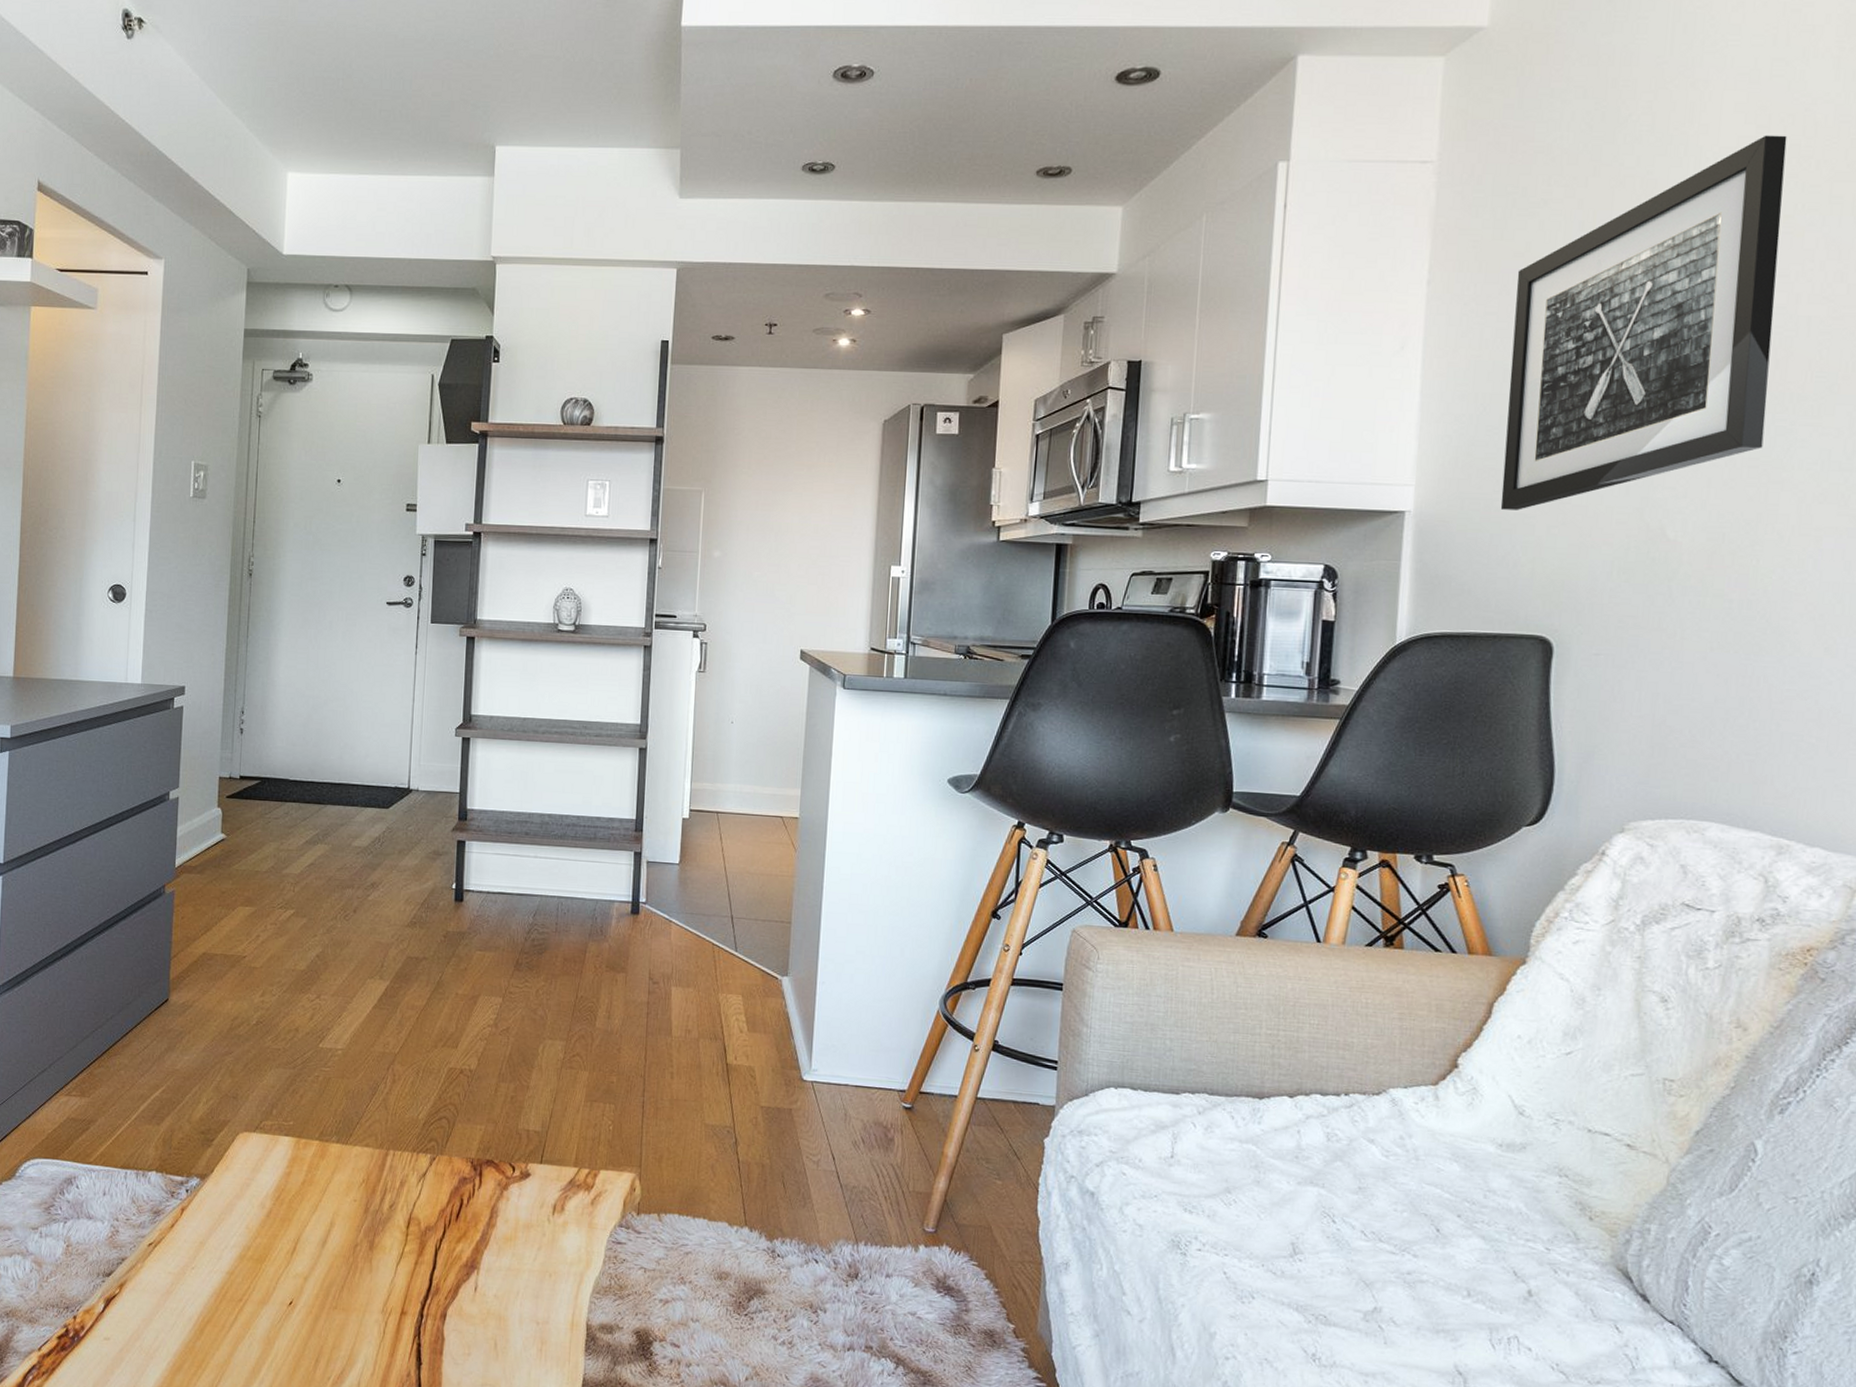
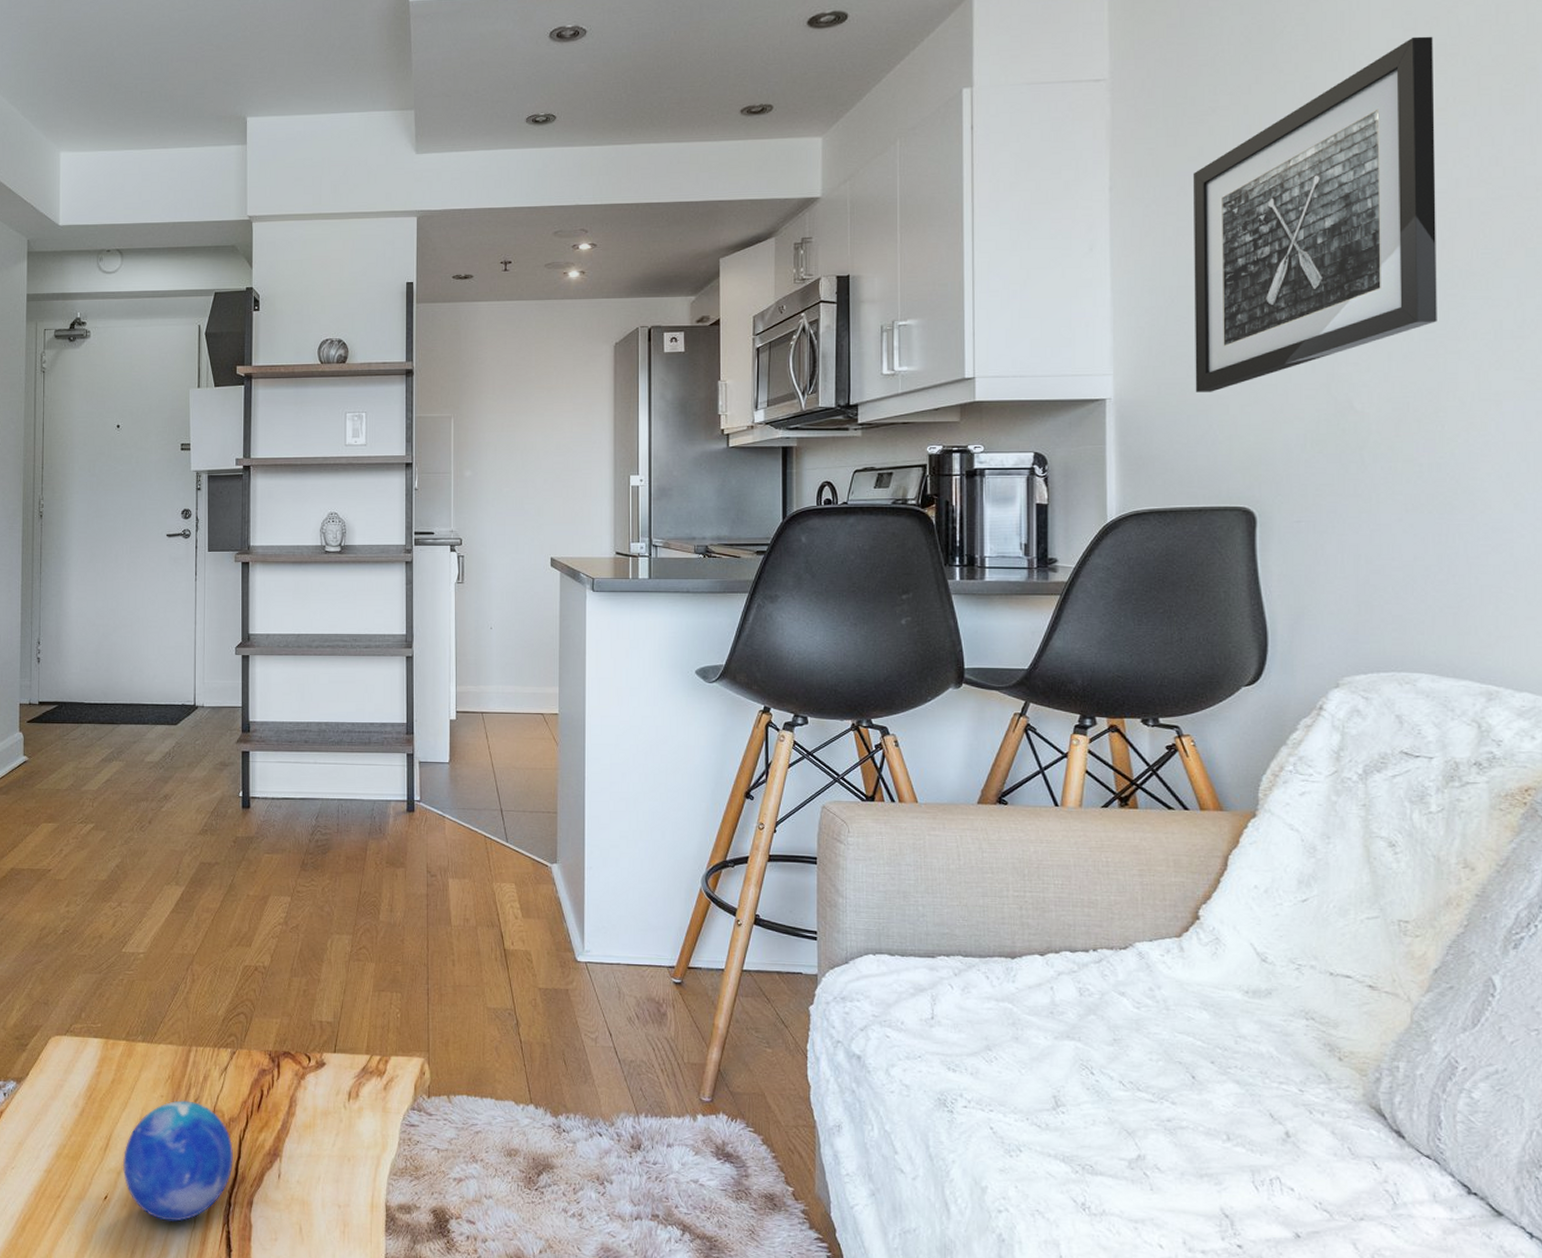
decorative orb: none [309,1206,429,1331] -> present [122,1100,234,1222]

